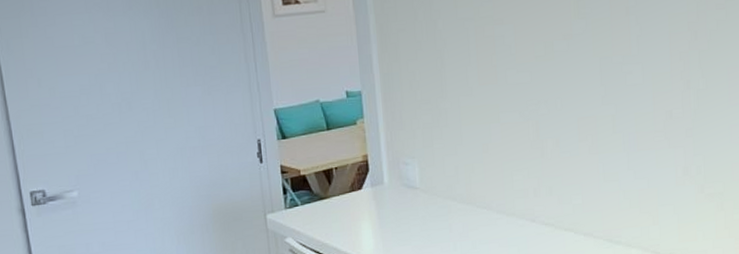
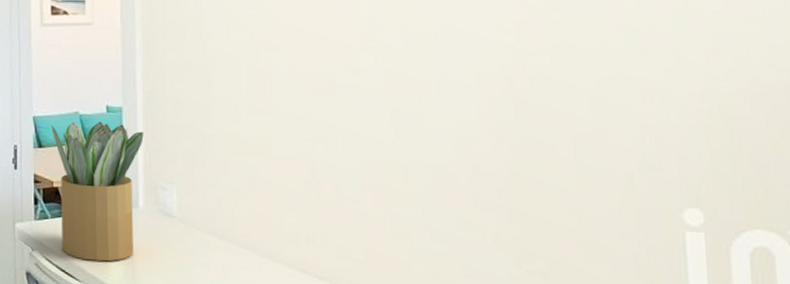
potted plant: none [293,107,384,240] -> present [52,121,144,262]

